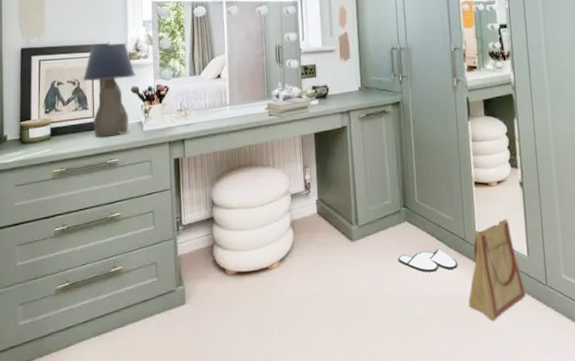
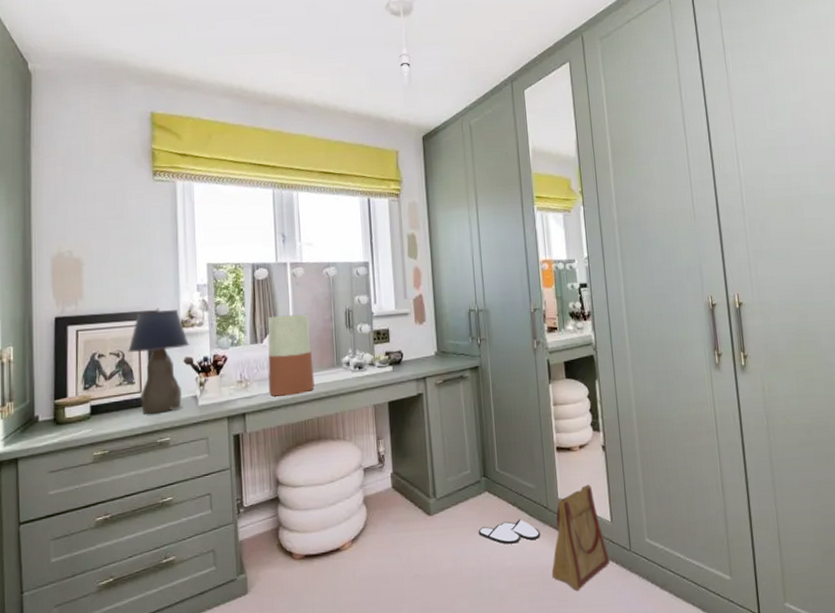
vase: none [205,49,247,126] -> present [267,313,314,397]
books: present [264,97,312,118] -> none [333,364,385,387]

